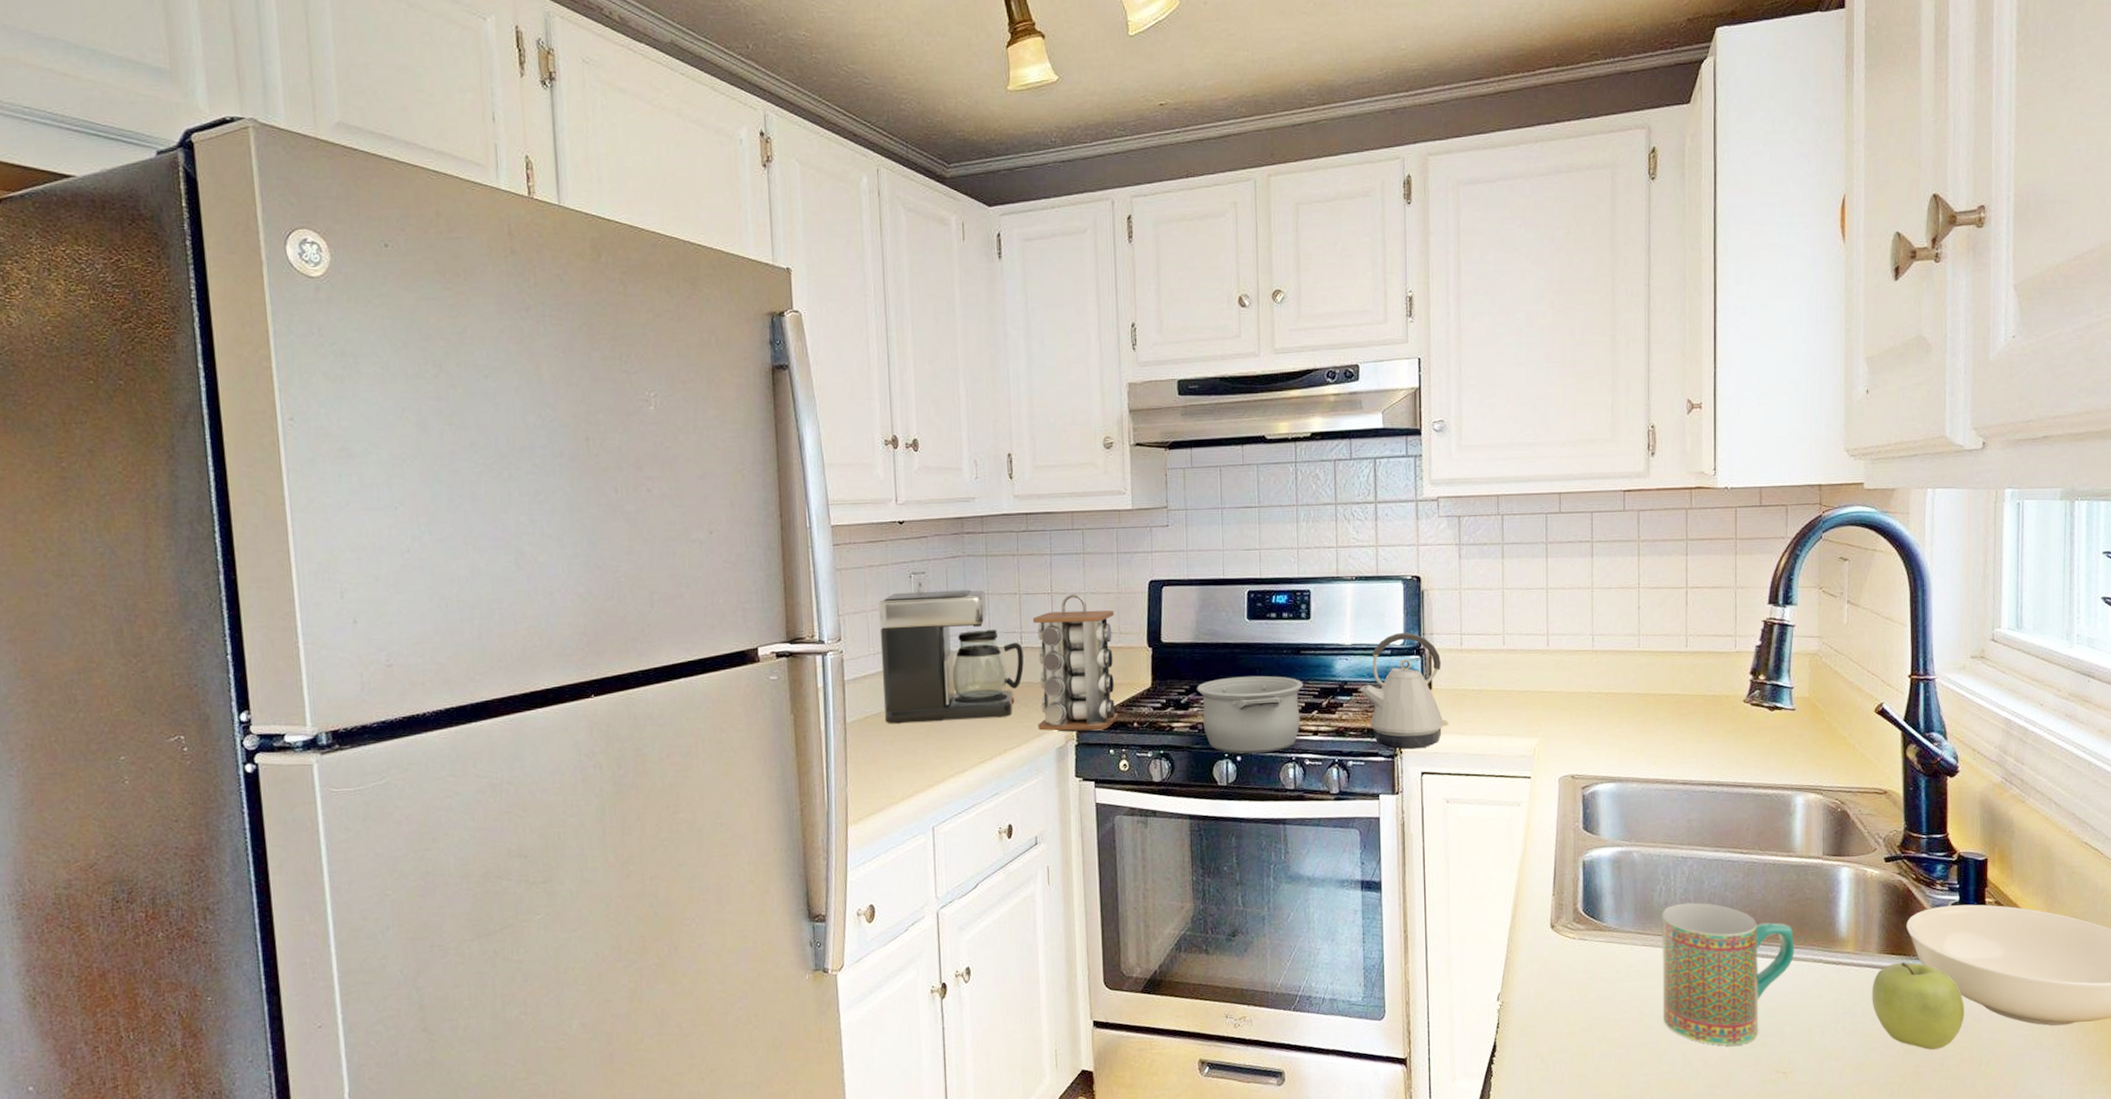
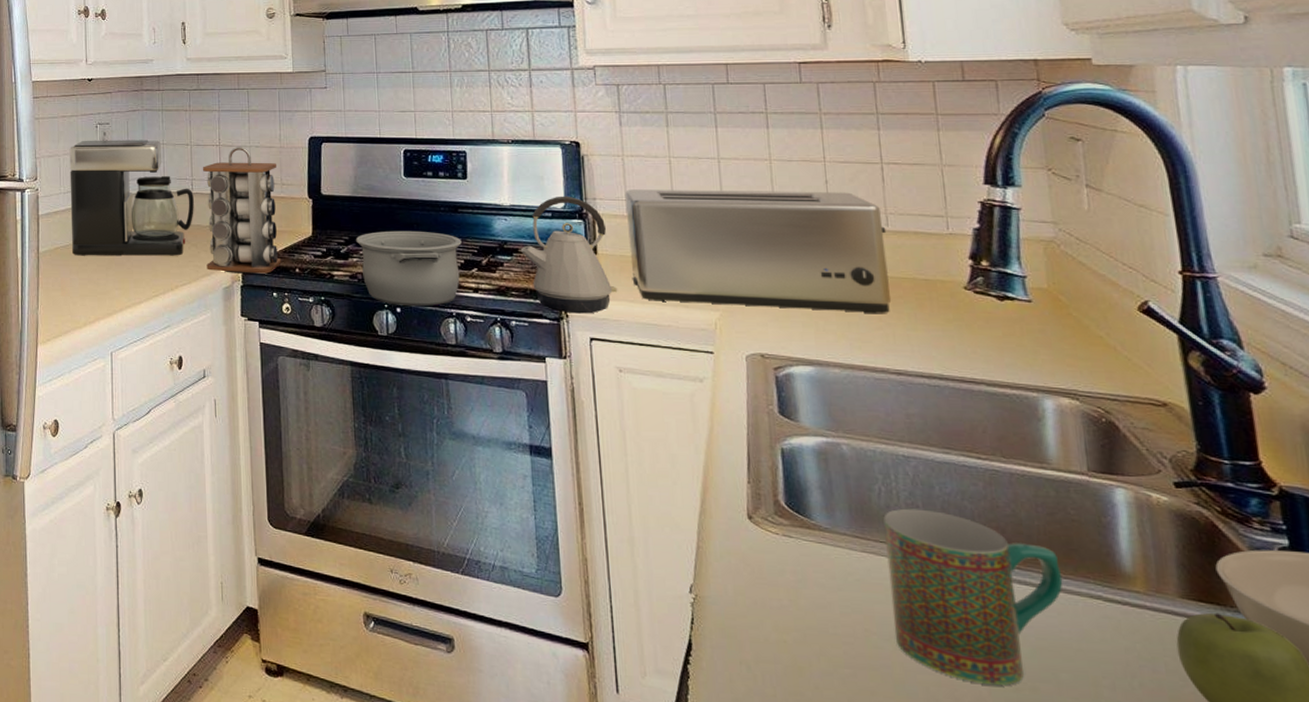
toaster: none [1460,617,1685,732] -> present [624,189,892,313]

